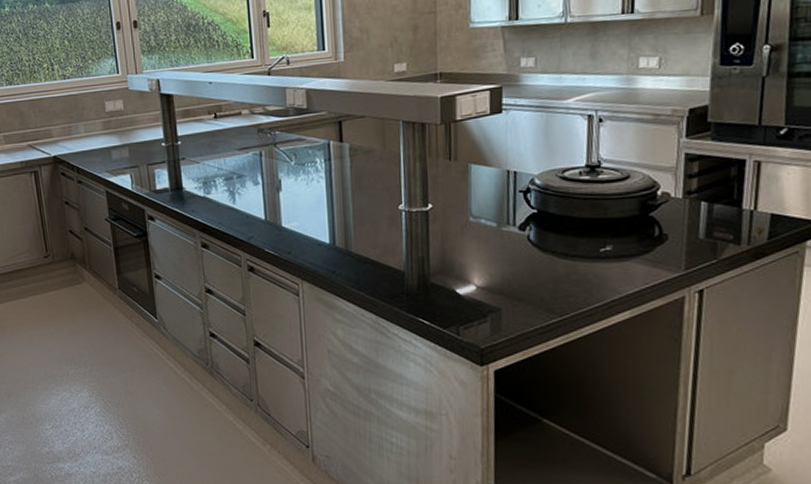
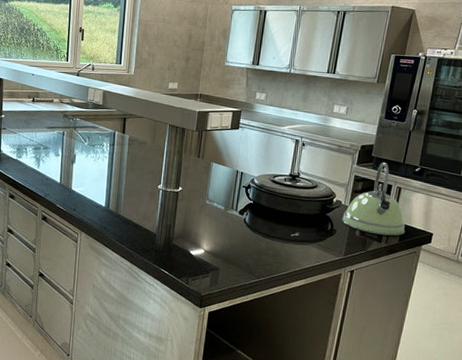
kettle: none [673,127,777,234] -> present [341,162,405,236]

